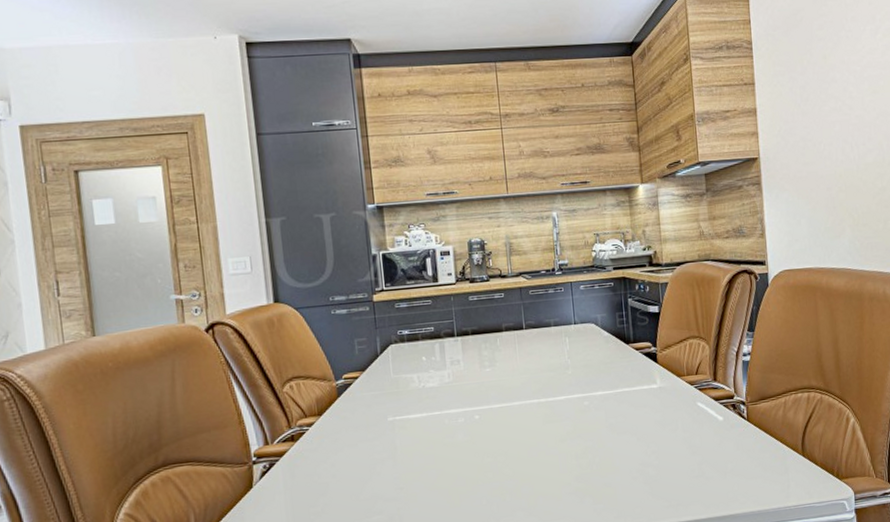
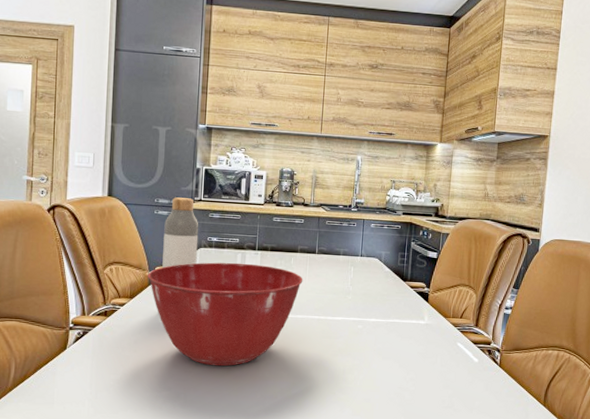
mixing bowl: none [334,352,514,477] -> present [147,262,303,366]
bottle: none [345,290,390,375] -> present [162,197,199,268]

